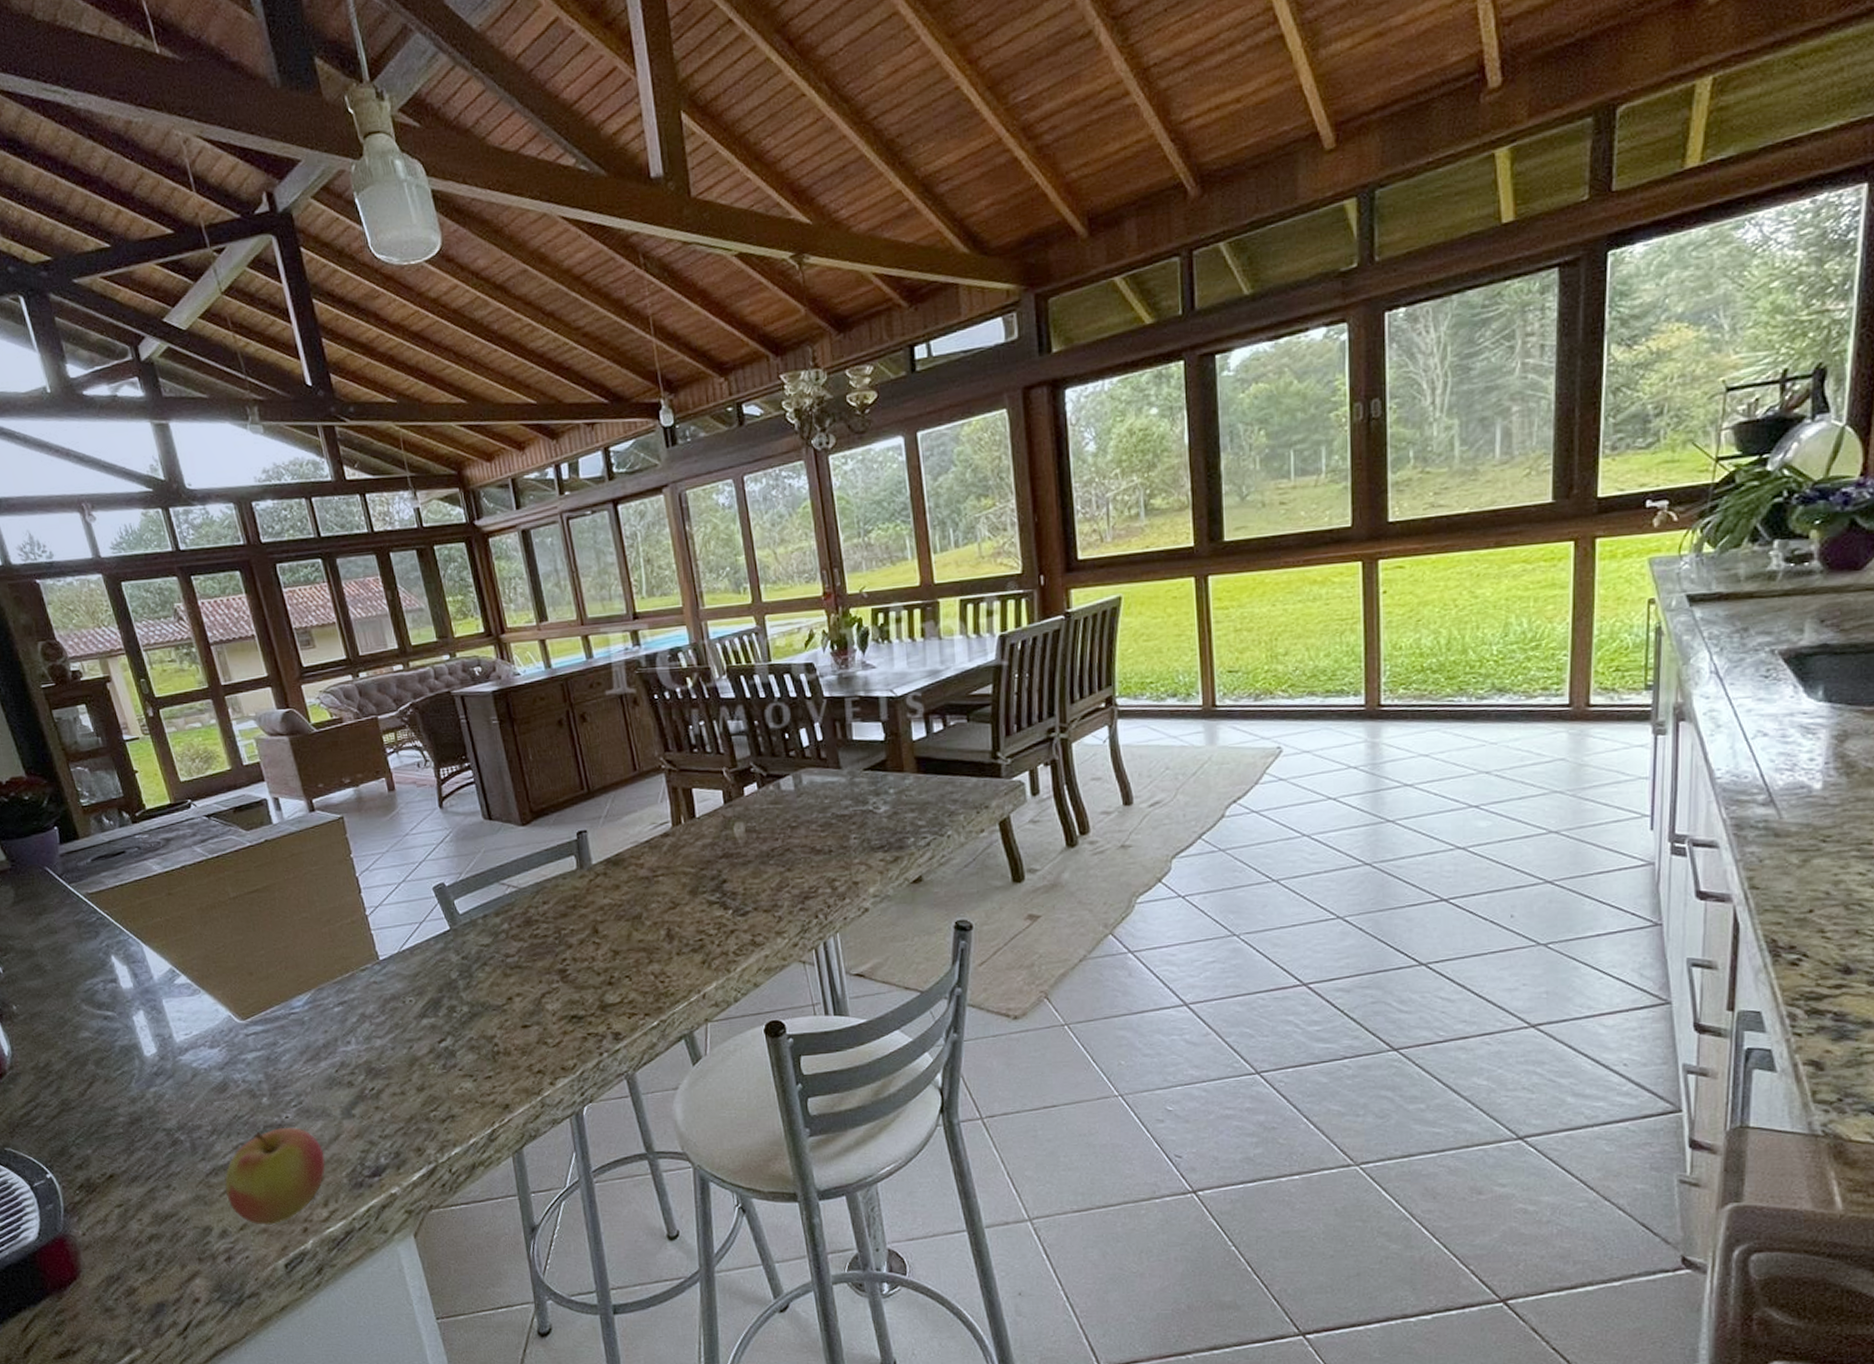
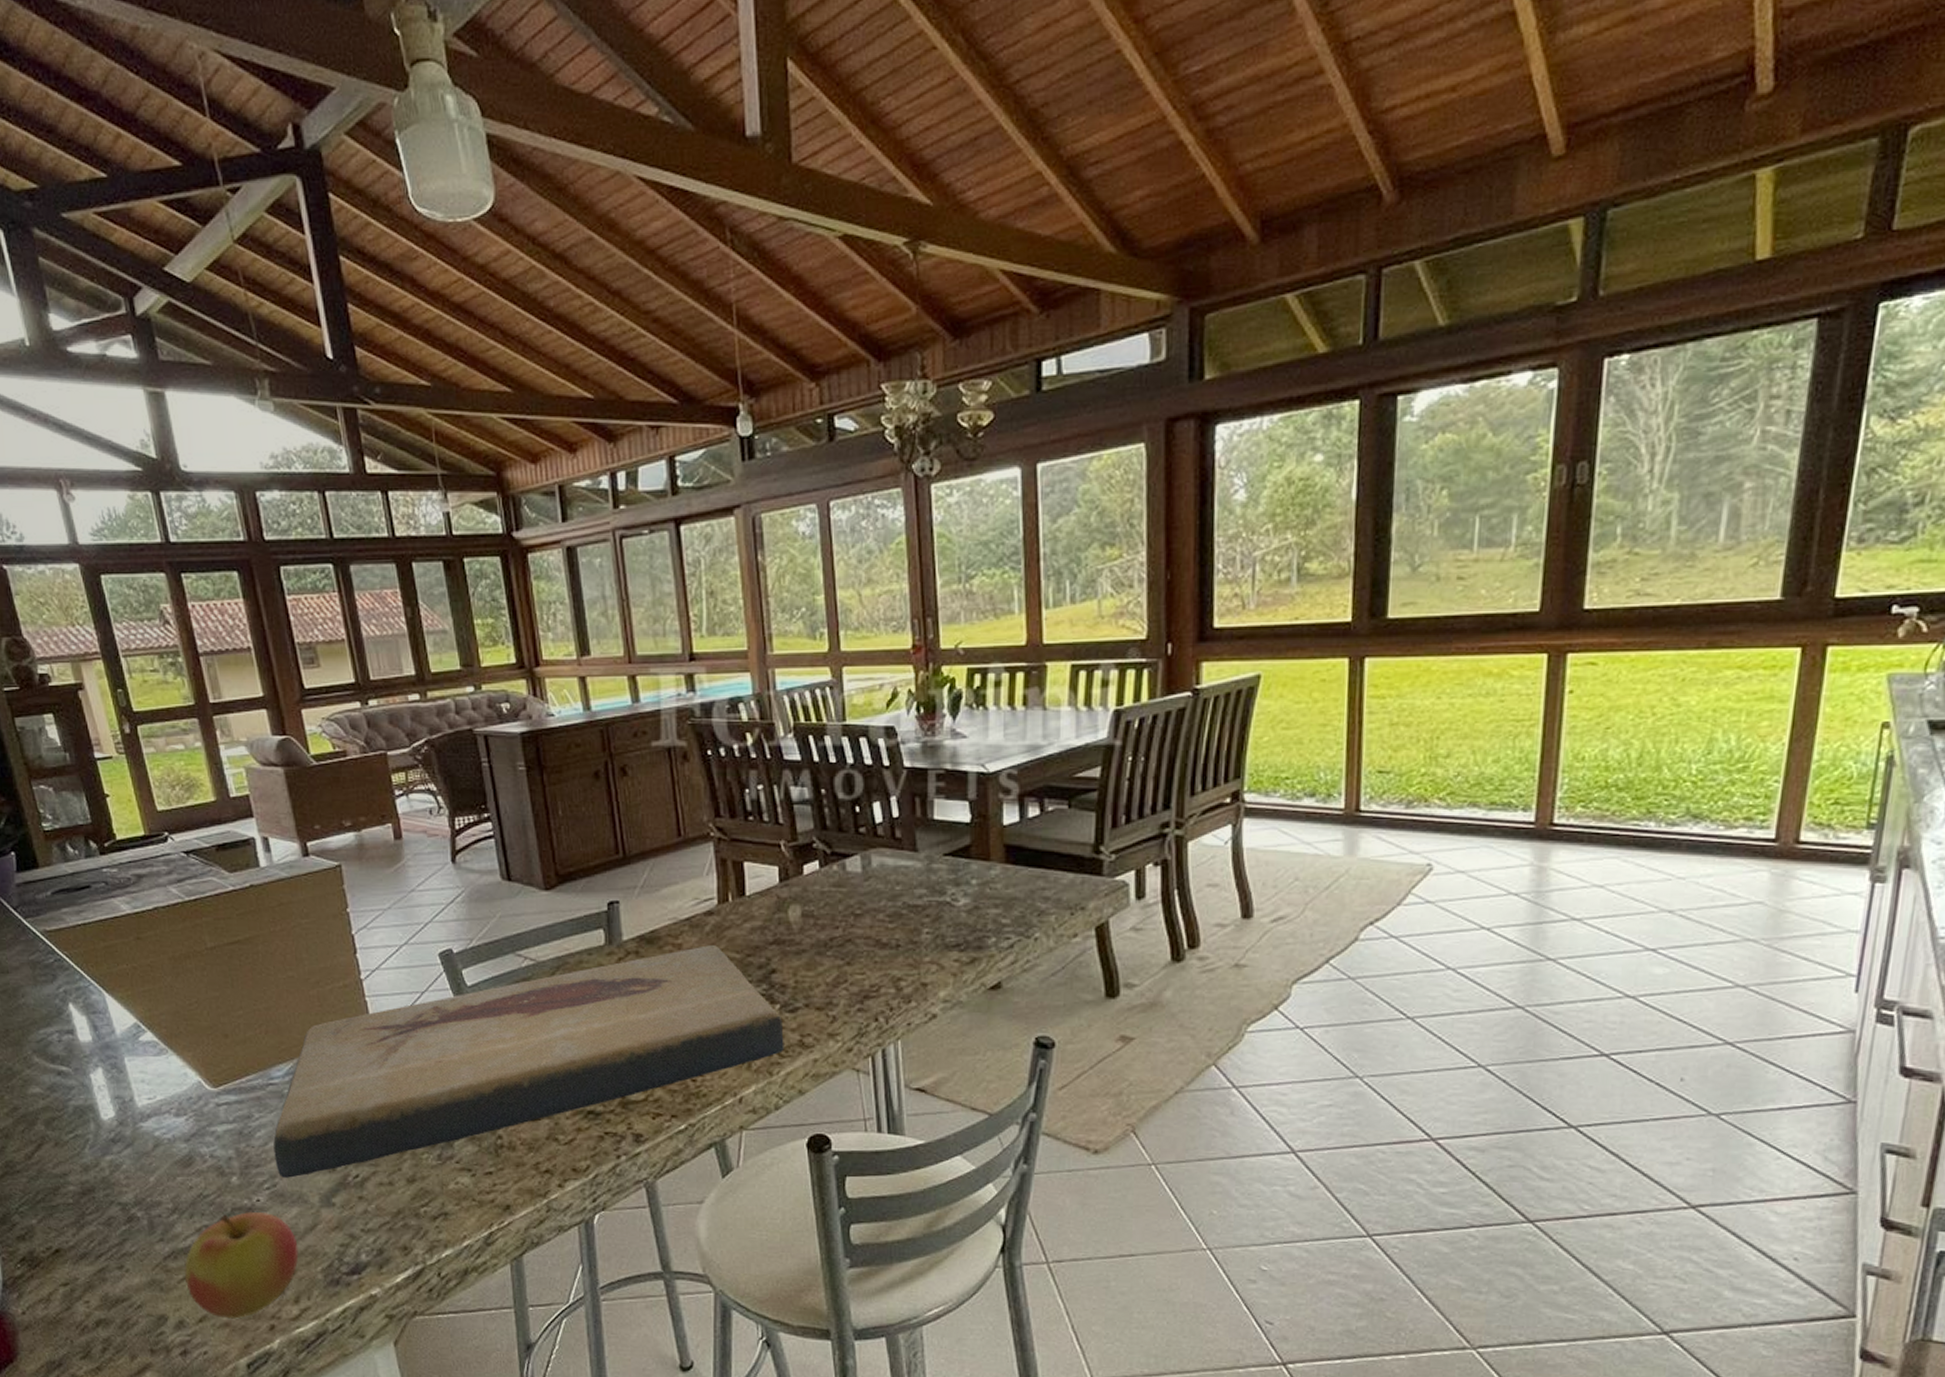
fish fossil: none [297,862,739,1095] -> present [273,945,784,1178]

